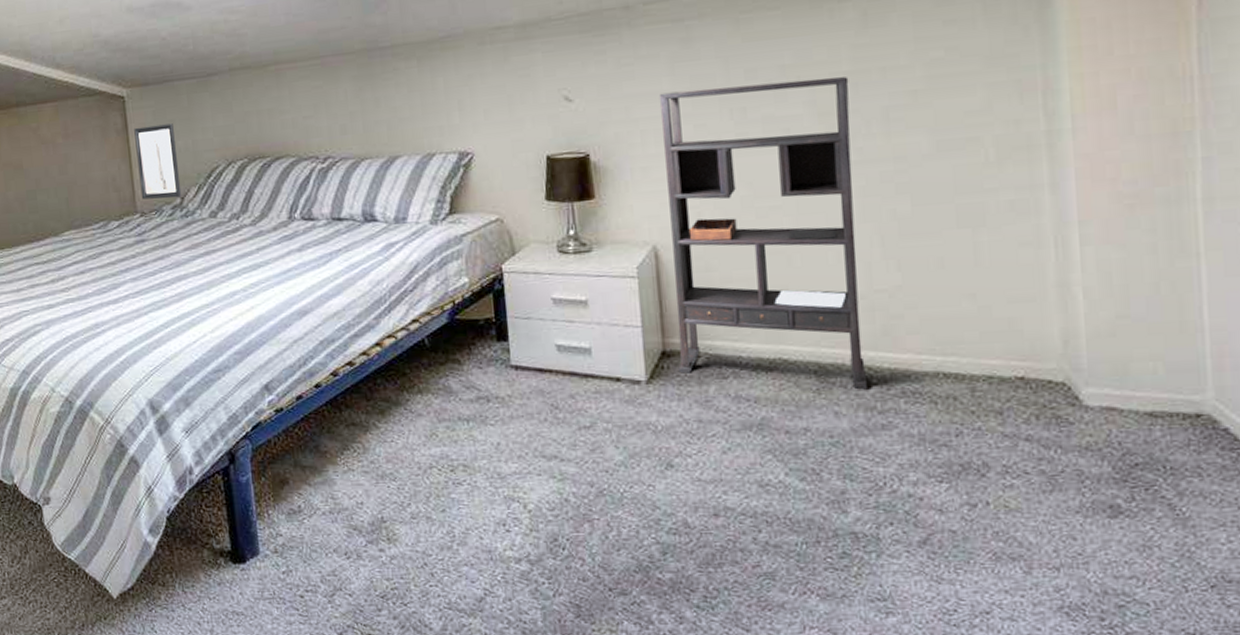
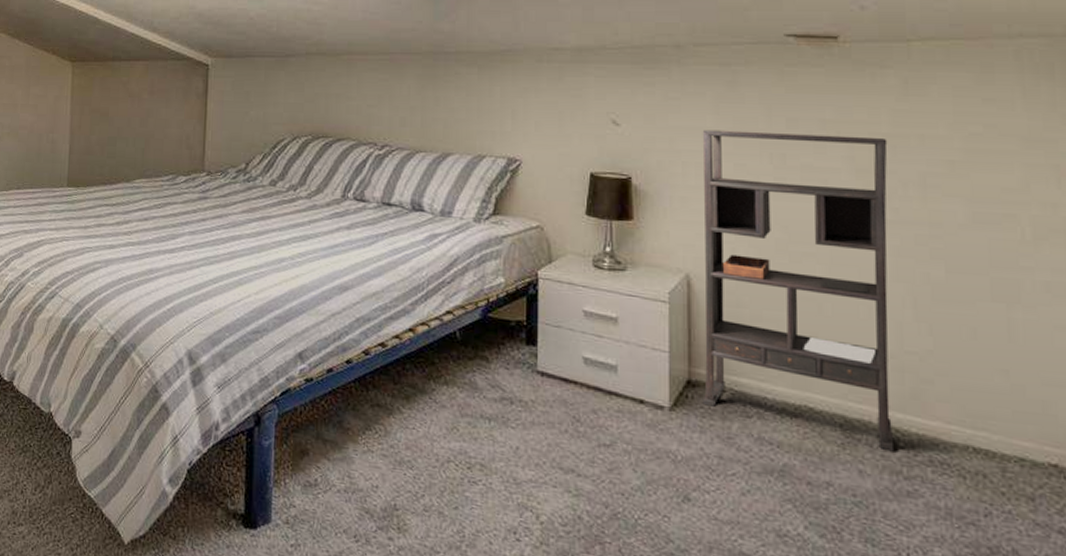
wall art: present [134,123,182,200] -> none [210,94,249,163]

